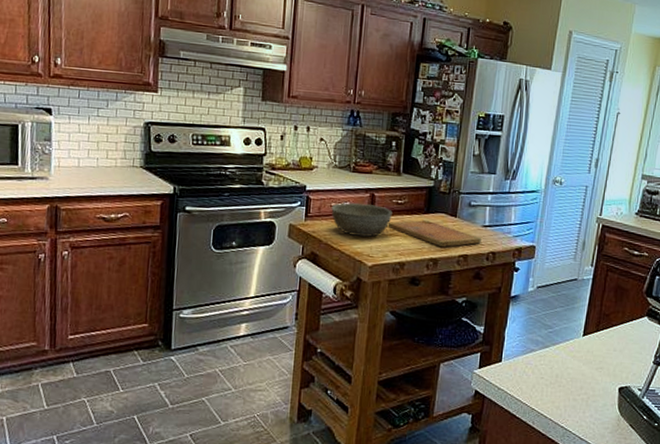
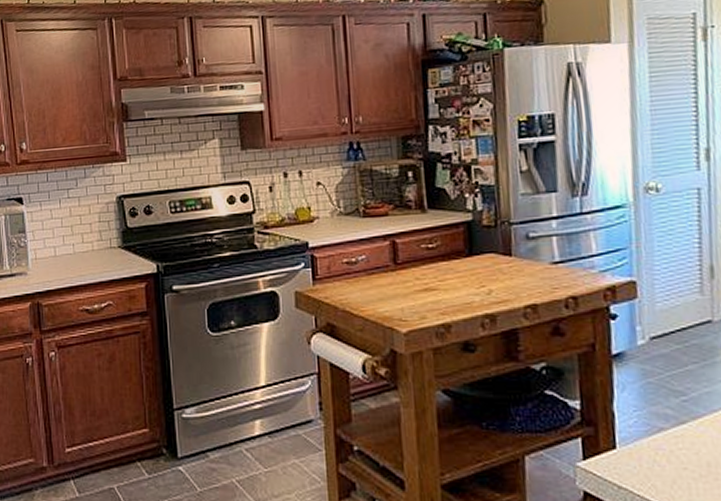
bowl: present [331,203,393,237] -> none [343,254,424,297]
cutting board: present [387,220,481,247] -> none [419,265,553,297]

